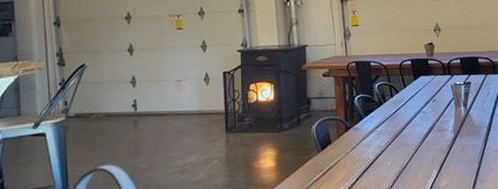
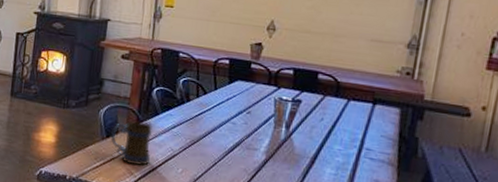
beer mug: none [324,128,363,169] -> present [110,120,153,166]

